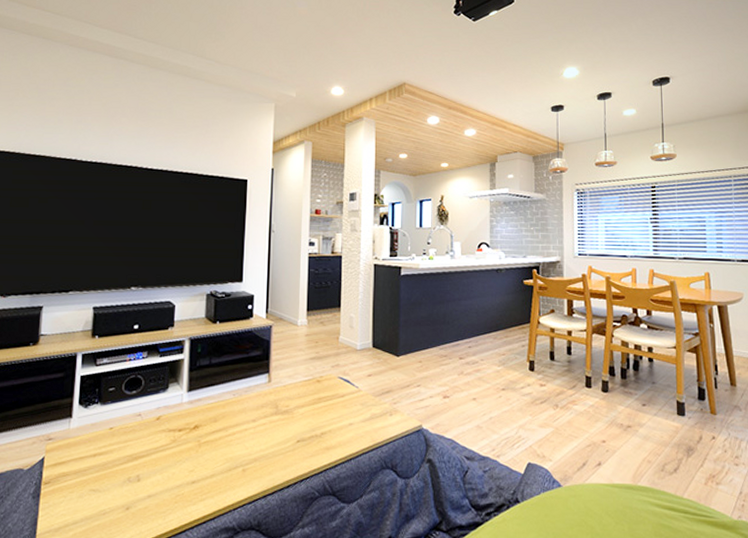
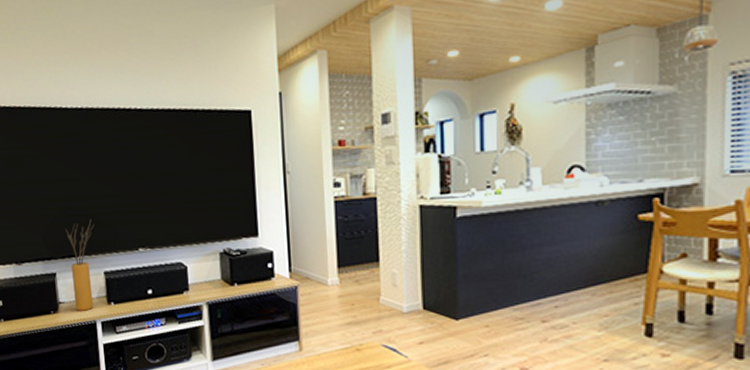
vase: none [57,258,91,344] -> present [66,219,95,311]

